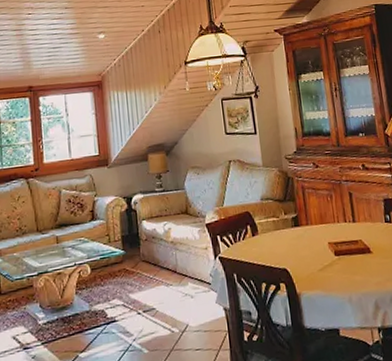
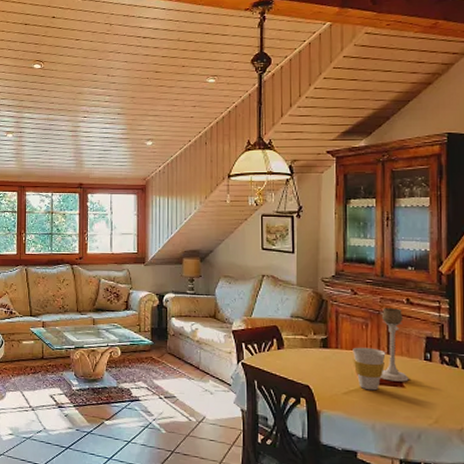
cup: none [321,218,352,263] -> present [353,347,386,391]
candle holder: none [342,175,375,250] -> present [379,308,409,382]

